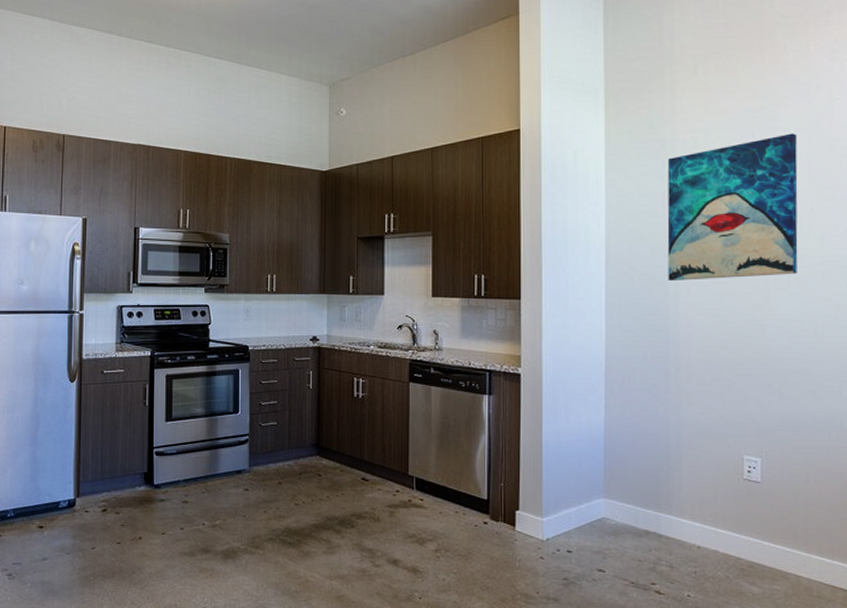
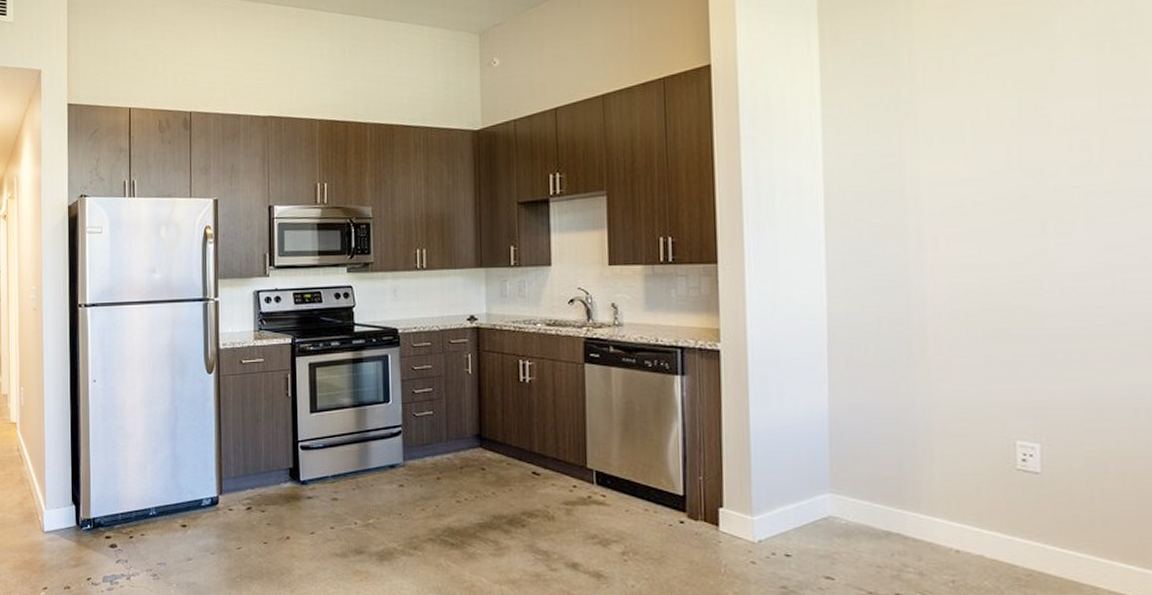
wall art: present [667,133,798,280] -> none [903,40,1086,232]

